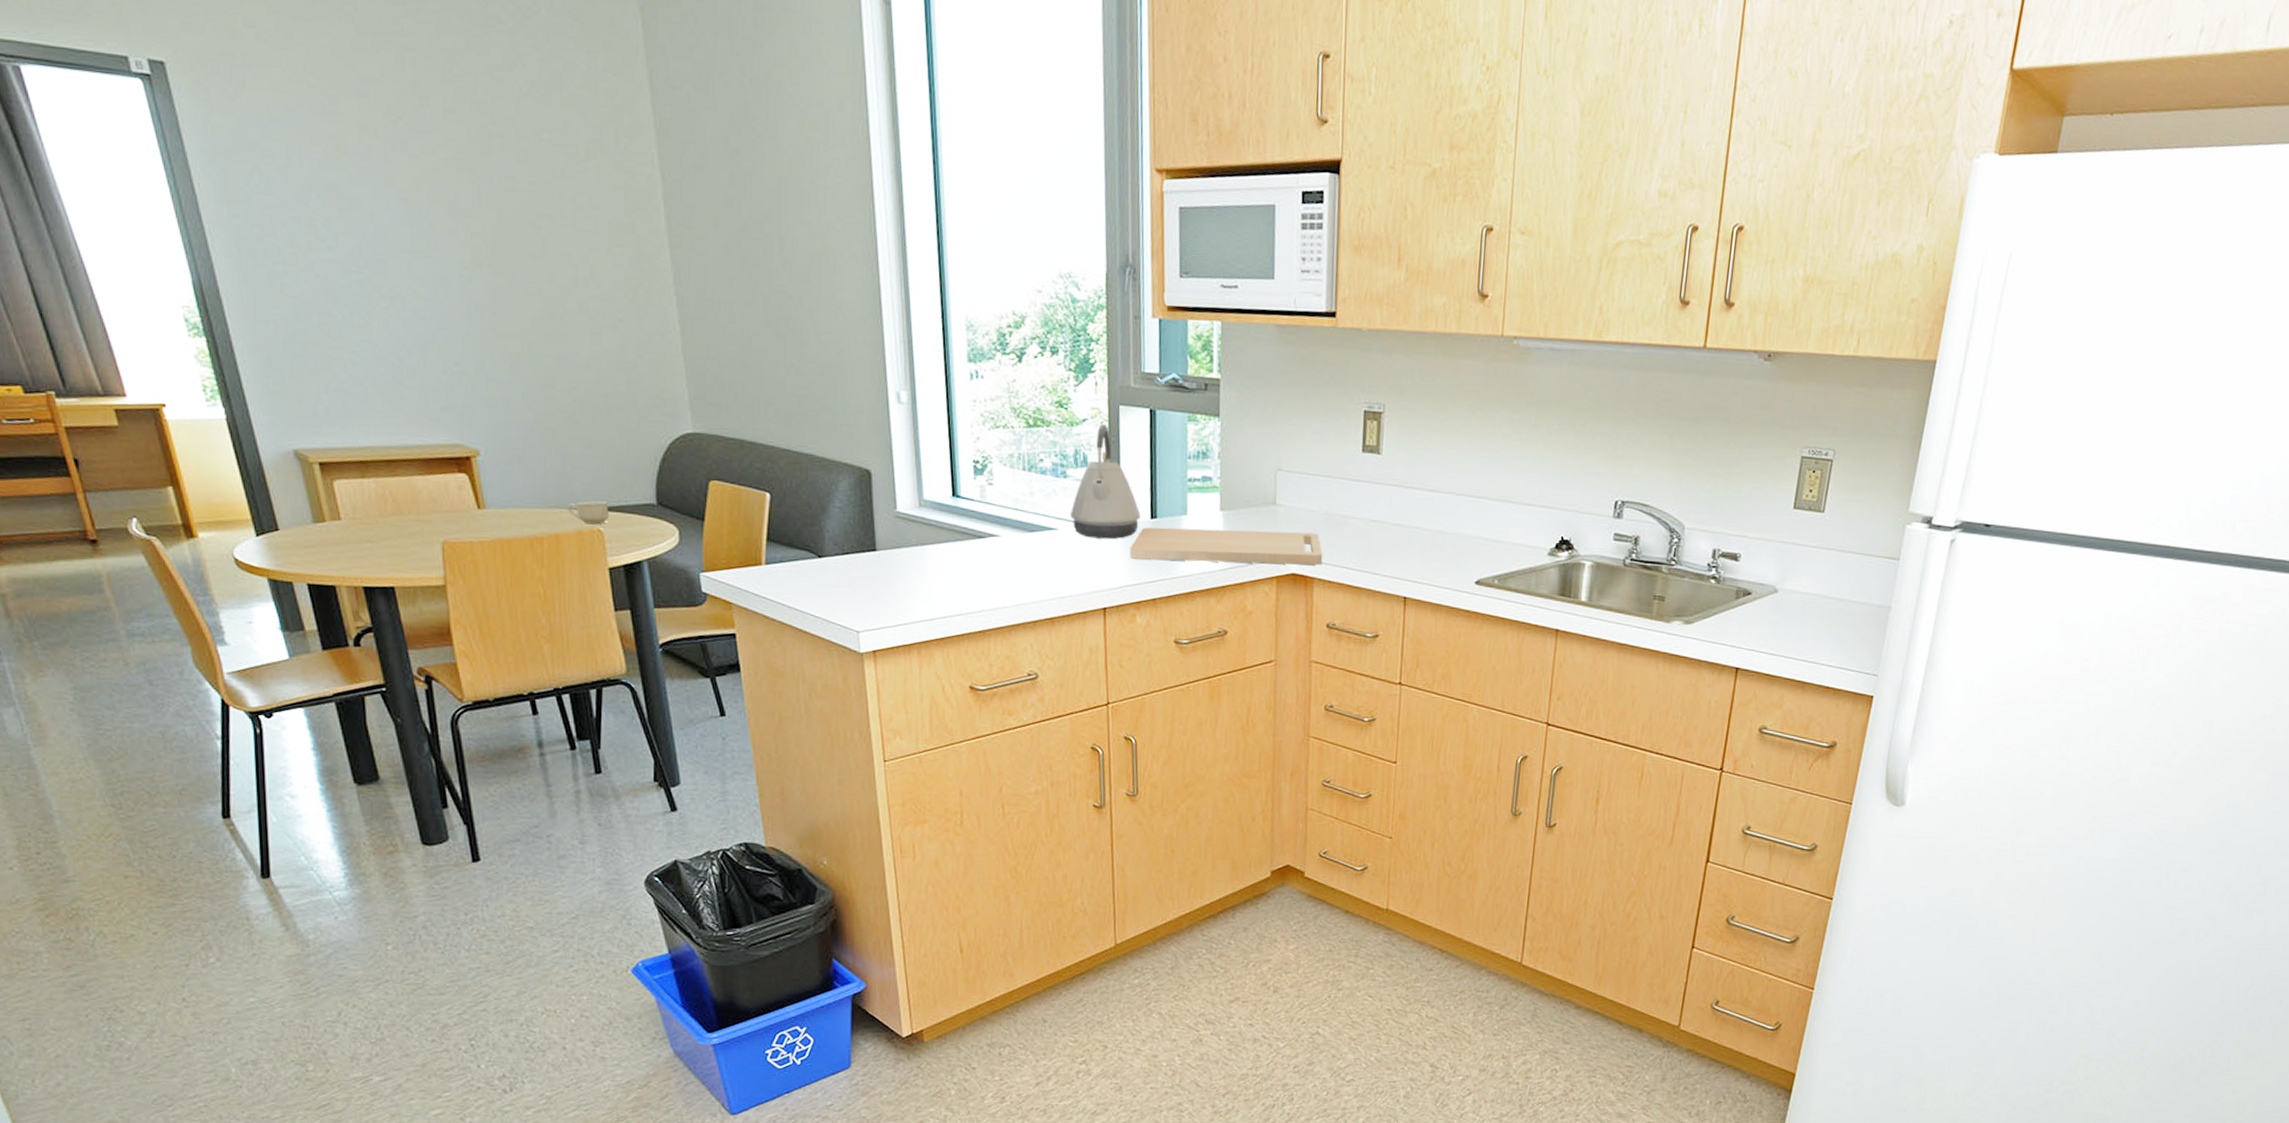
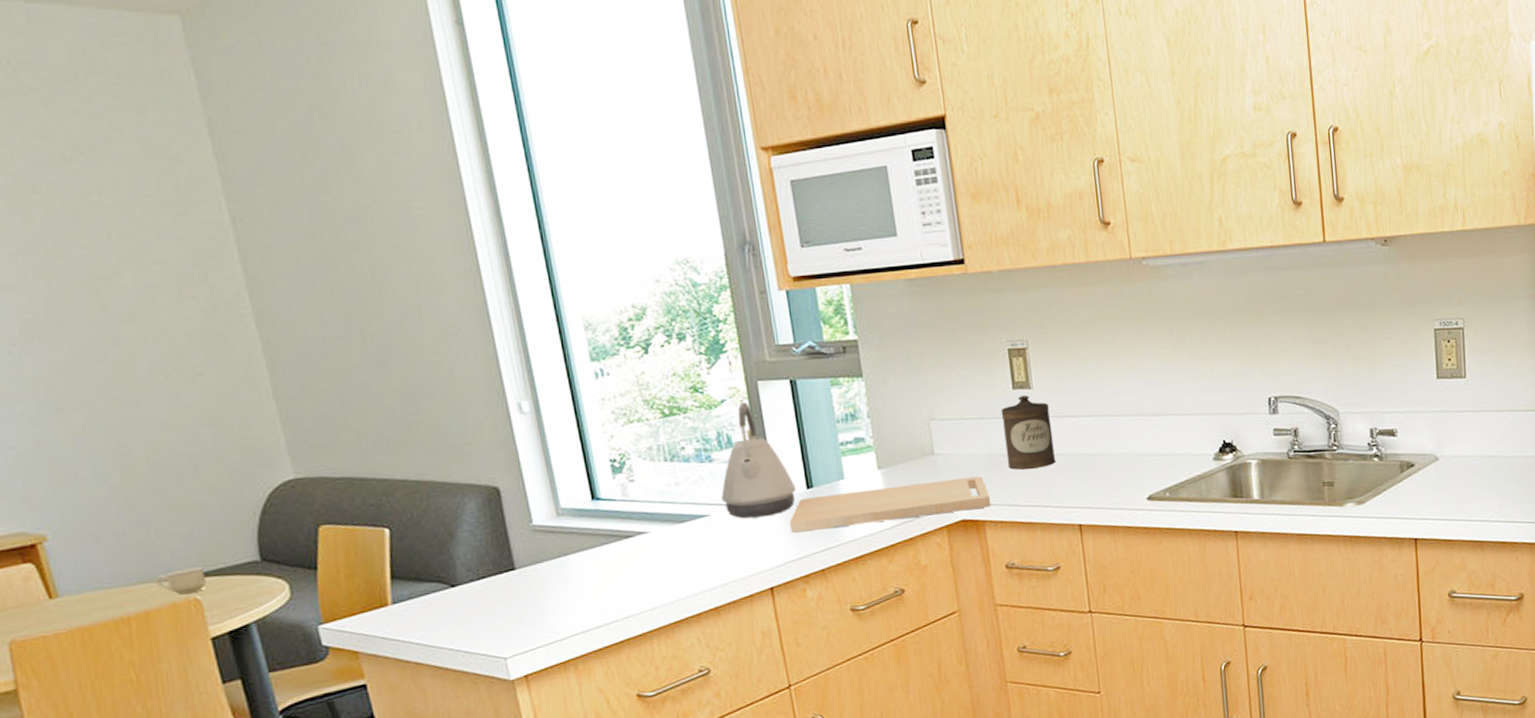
canister: none [1345,459,1394,535] -> present [1001,395,1055,470]

